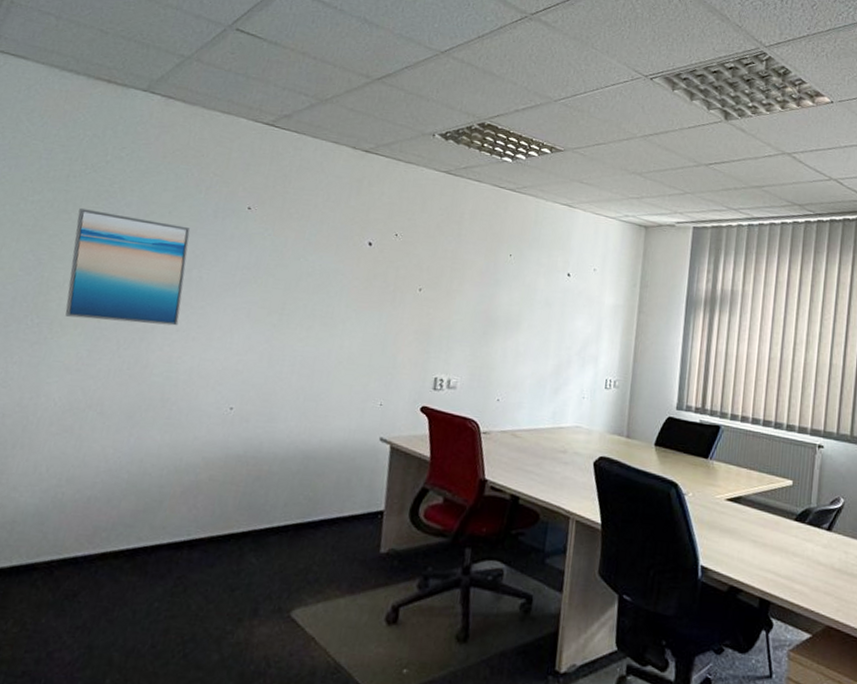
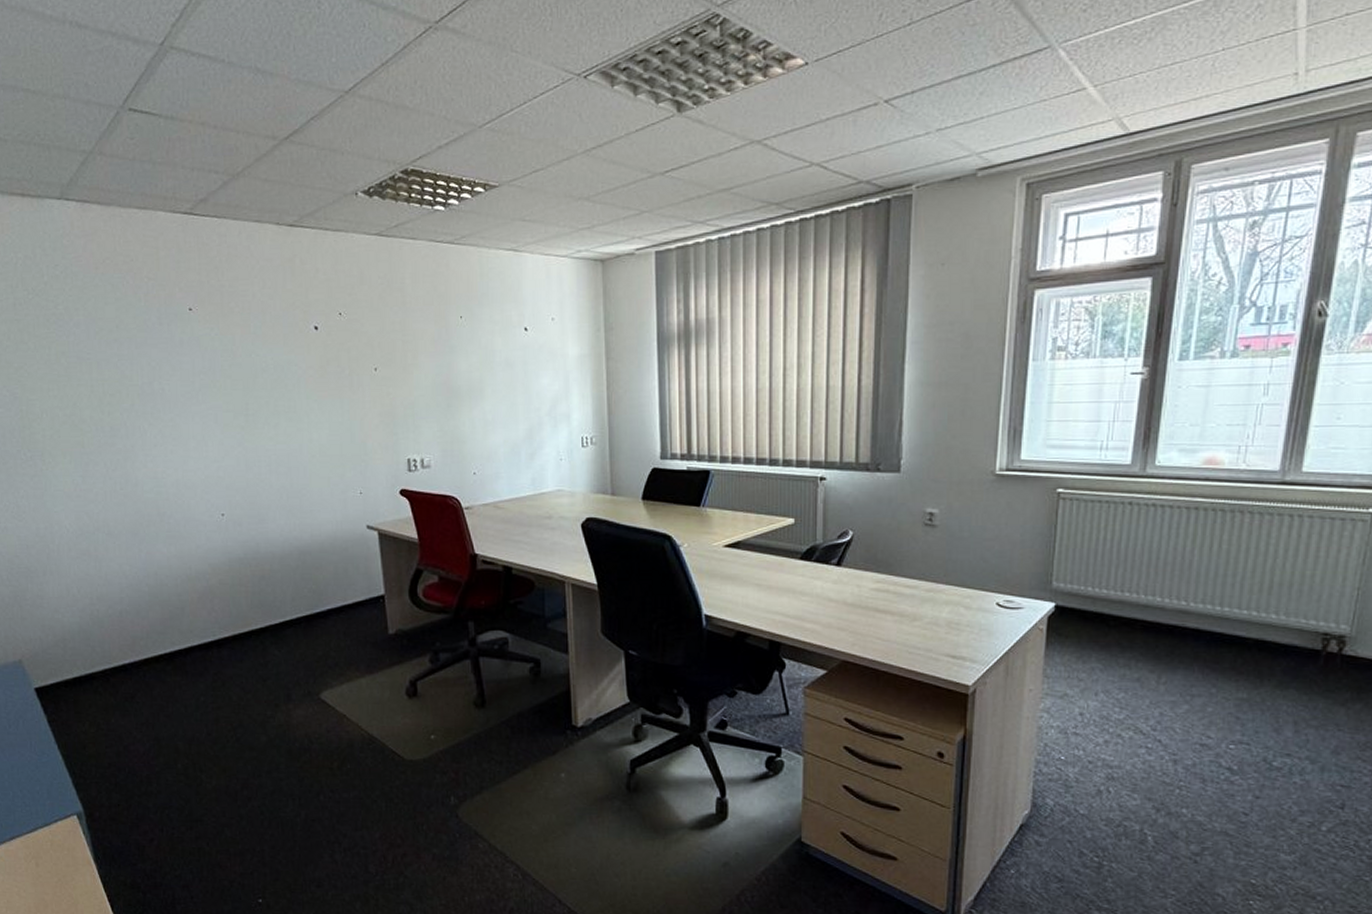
wall art: present [65,208,191,326] -> none [34,336,154,446]

